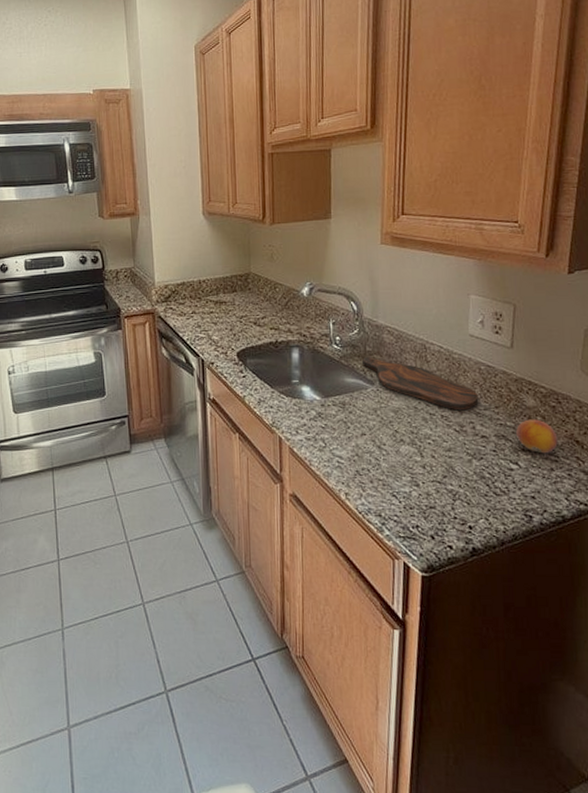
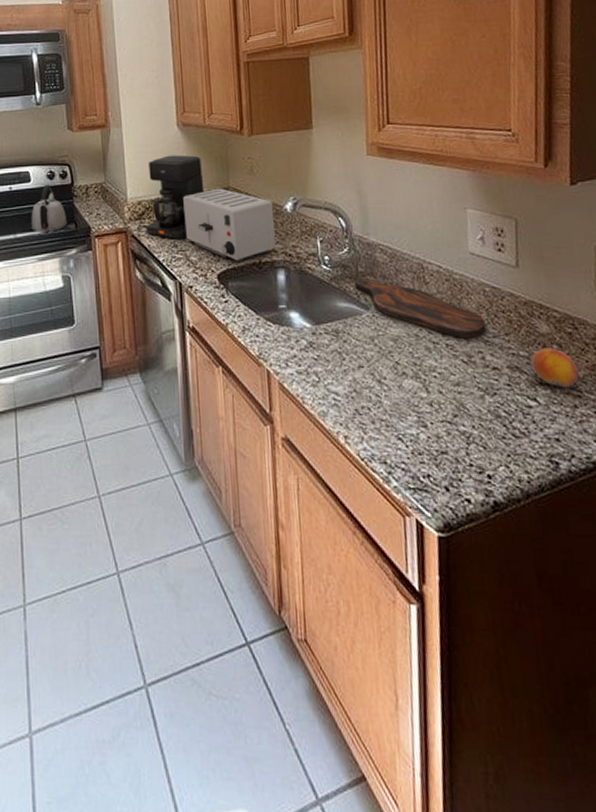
kettle: none [65,269,99,314] -> present [31,185,68,233]
coffee maker: none [173,242,227,320] -> present [147,155,205,239]
toaster: none [207,273,292,342] -> present [183,188,276,262]

